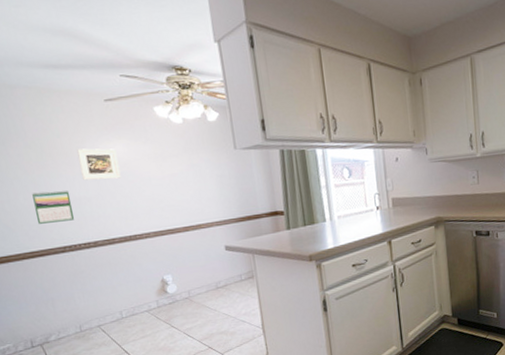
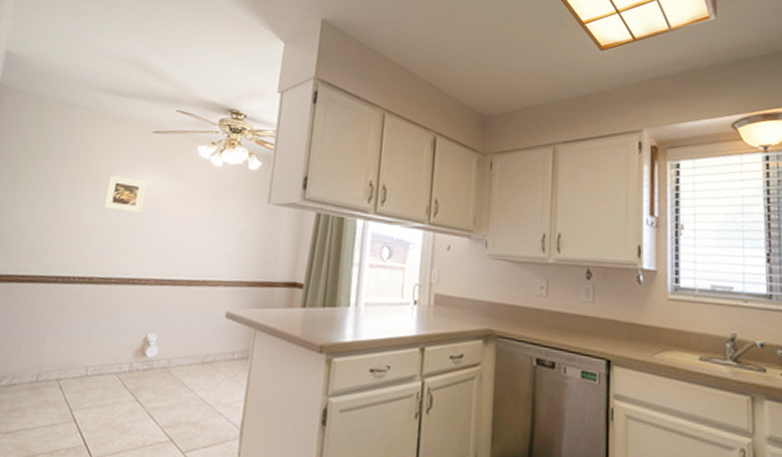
calendar: present [32,190,74,224] -> none [43,212,86,249]

